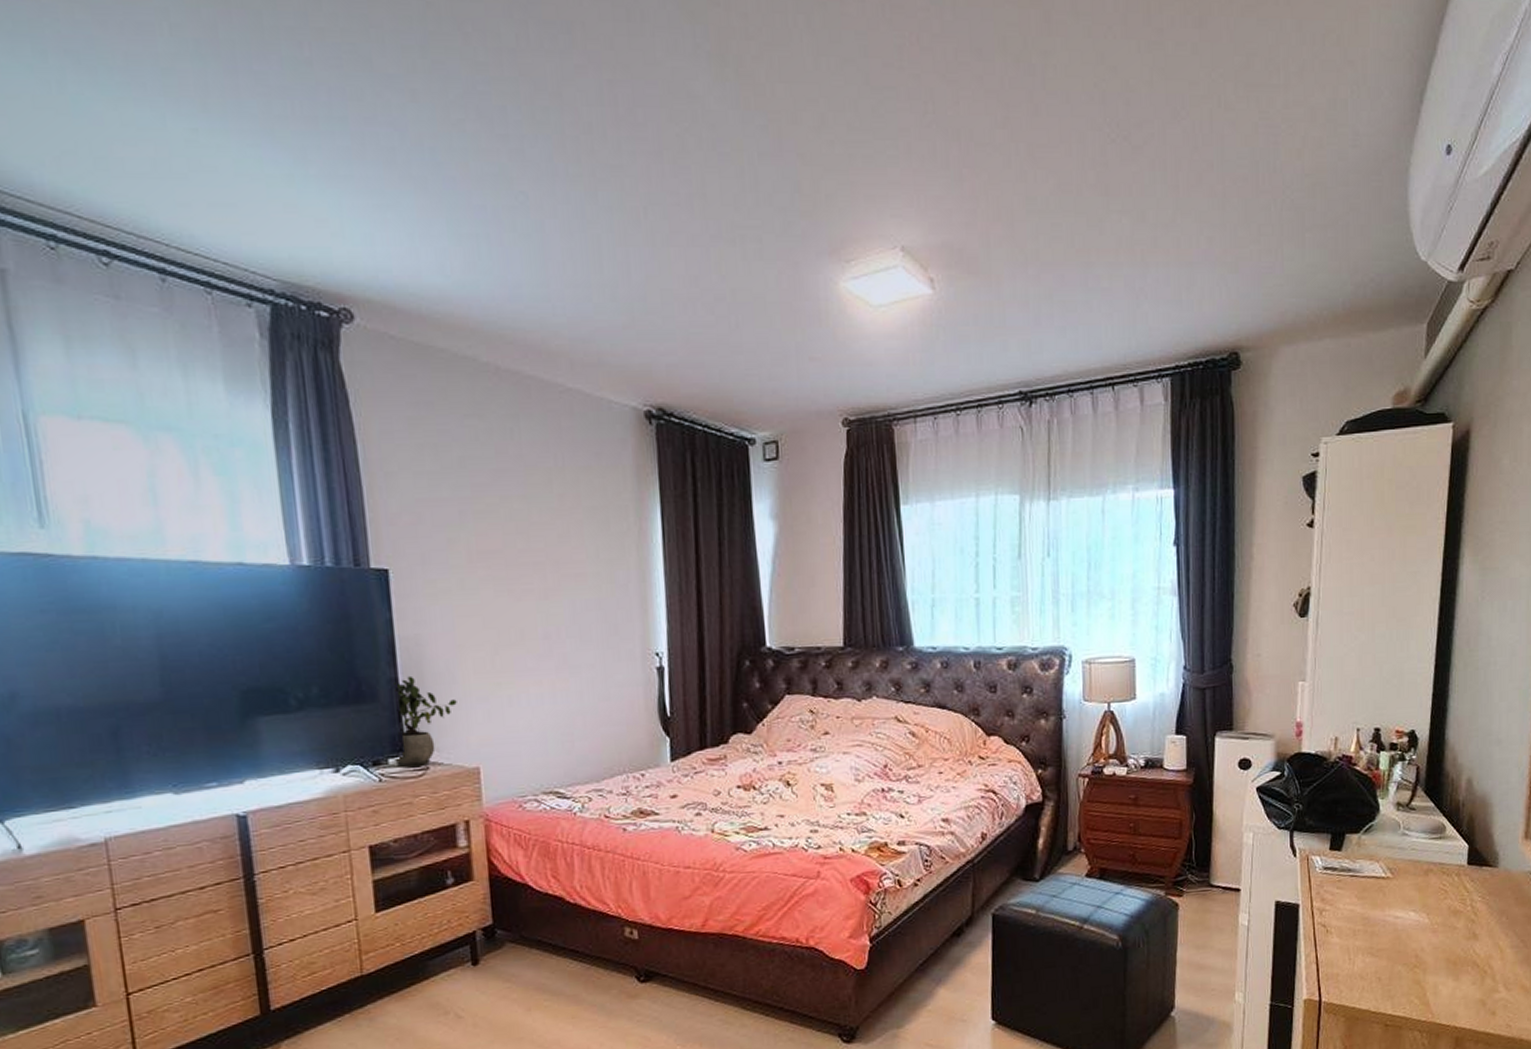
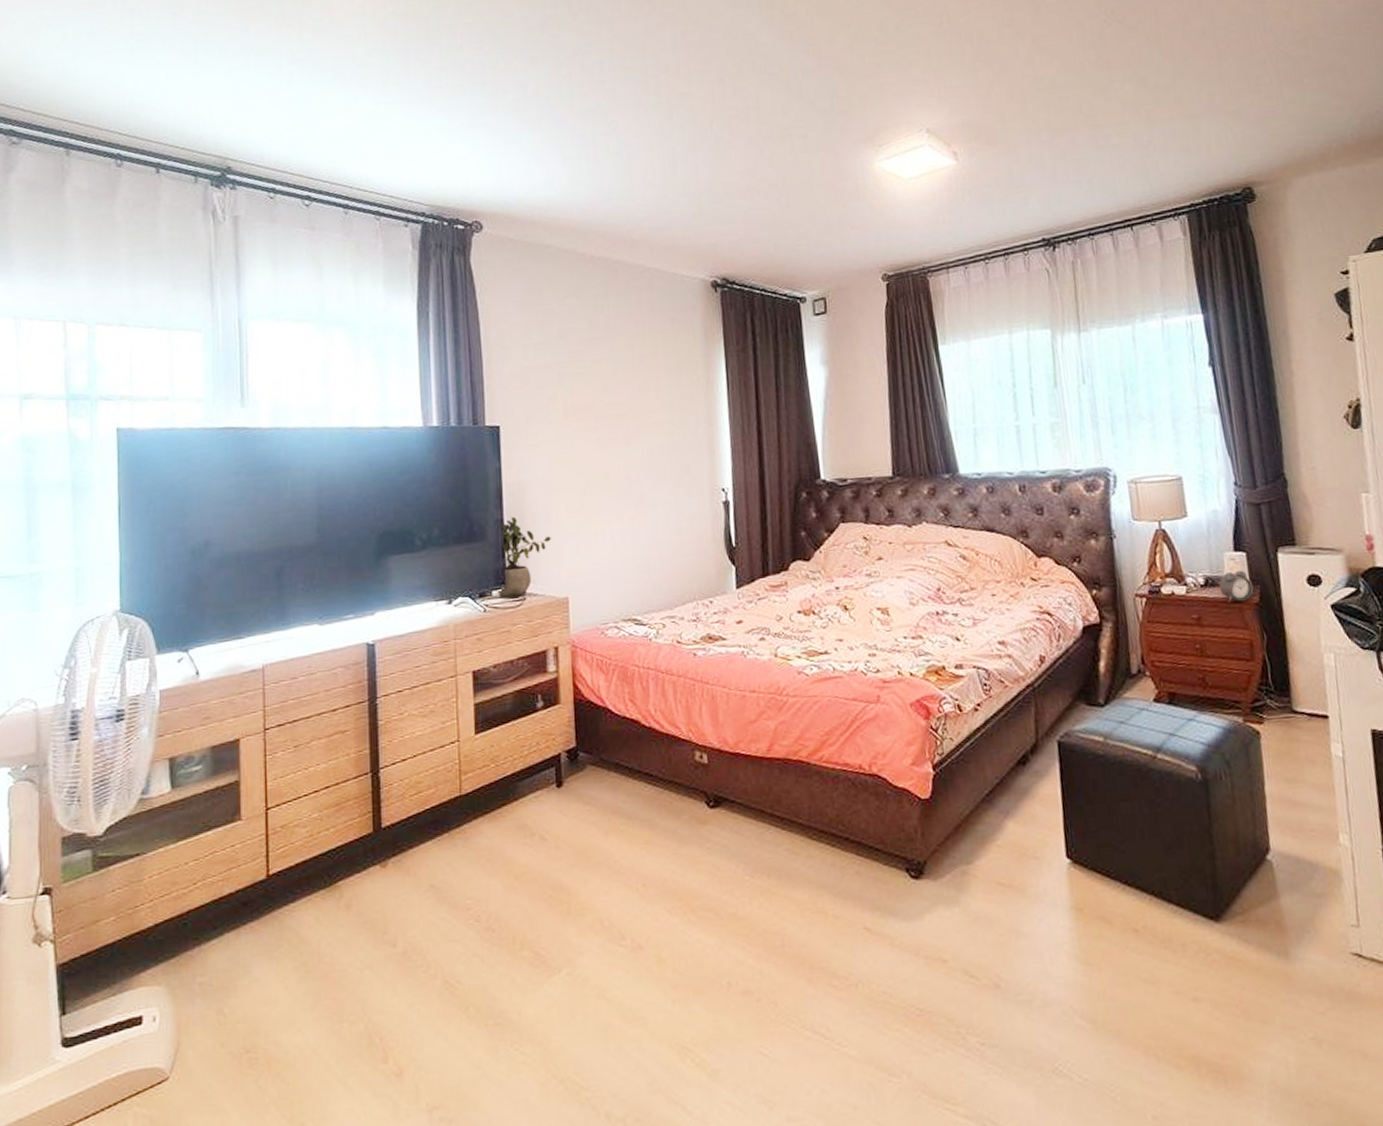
alarm clock: none [1157,753,1189,784] -> present [1218,570,1254,603]

